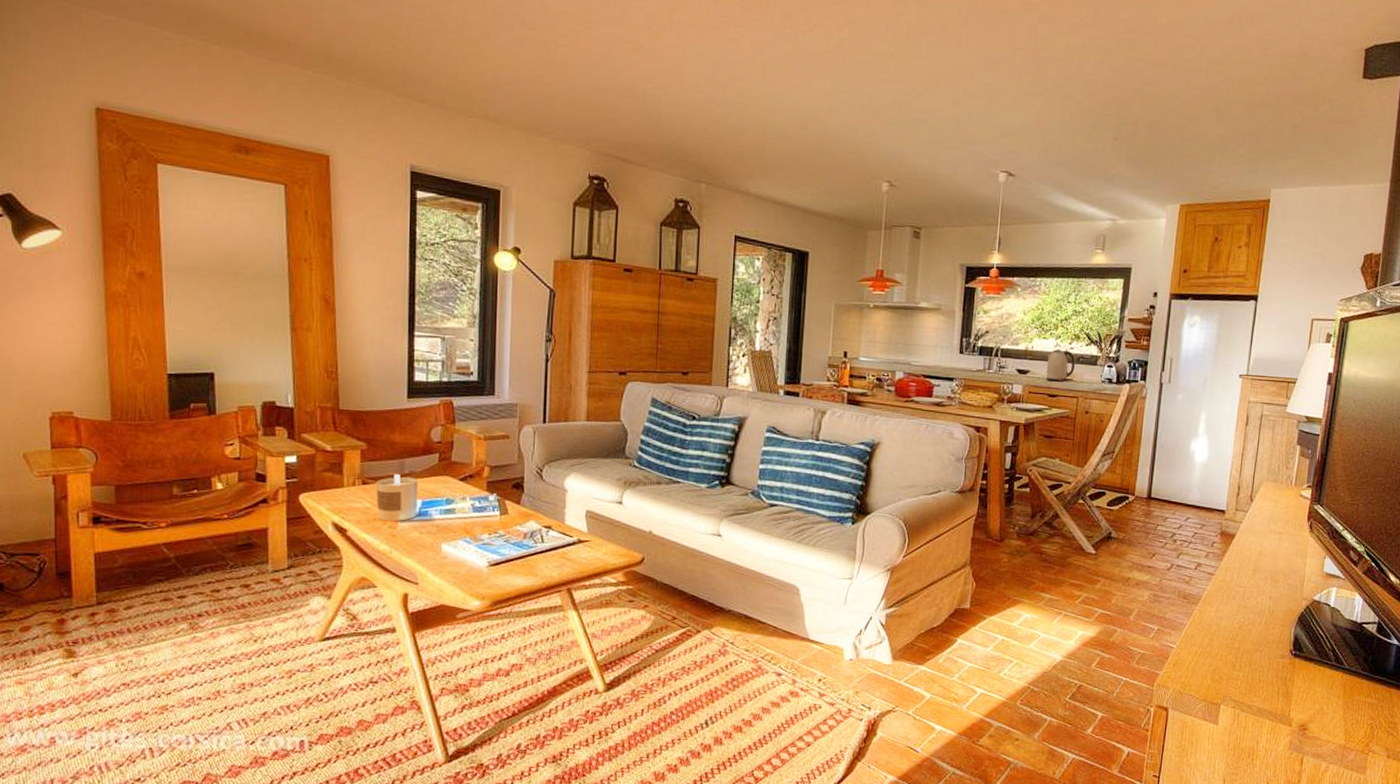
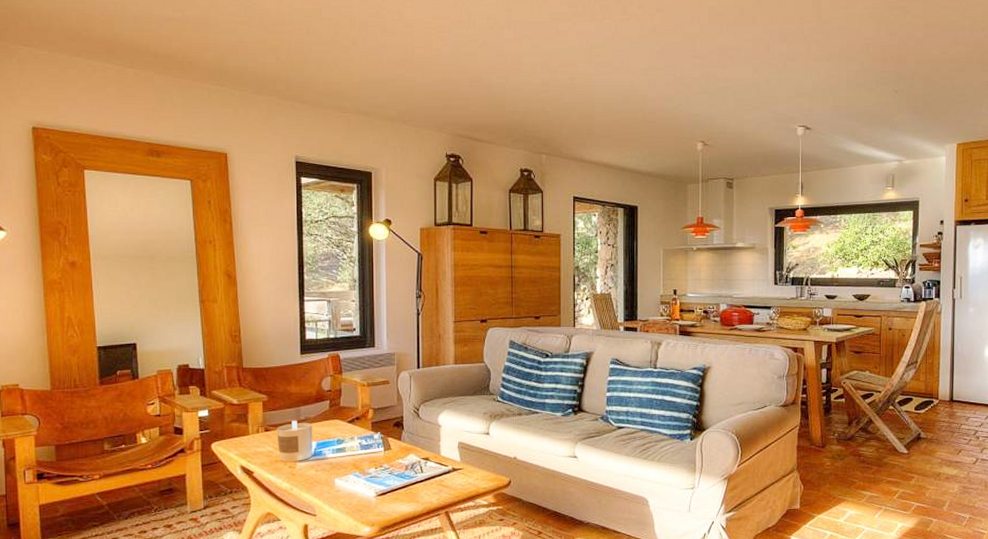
kettle: present [1046,349,1076,382] -> none [851,276,877,304]

